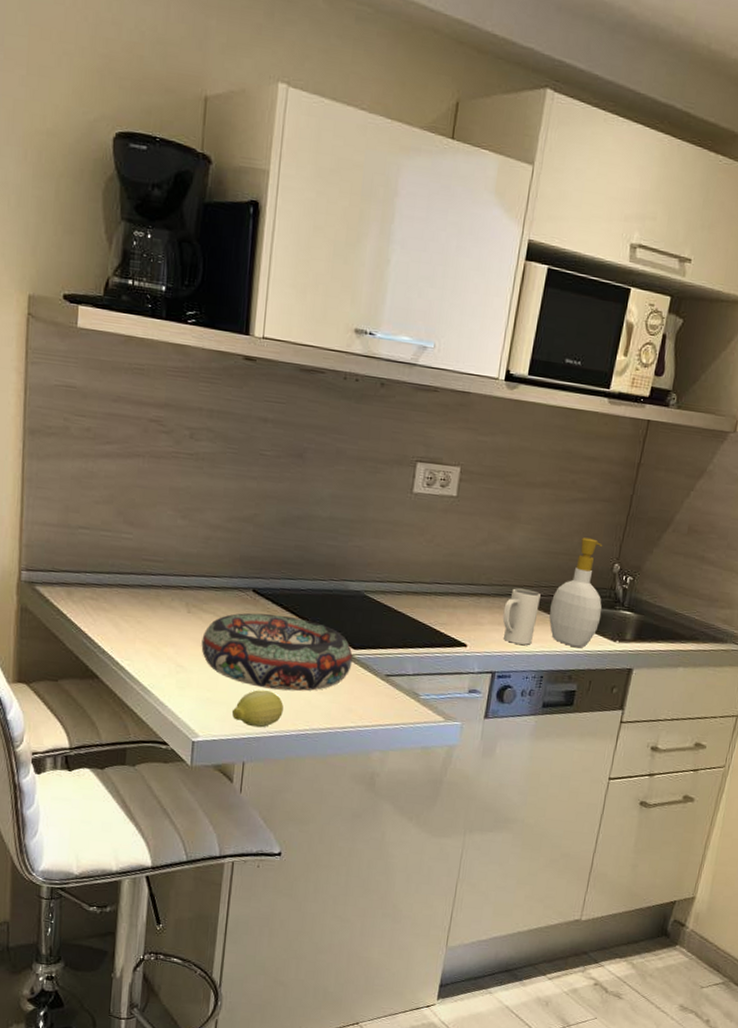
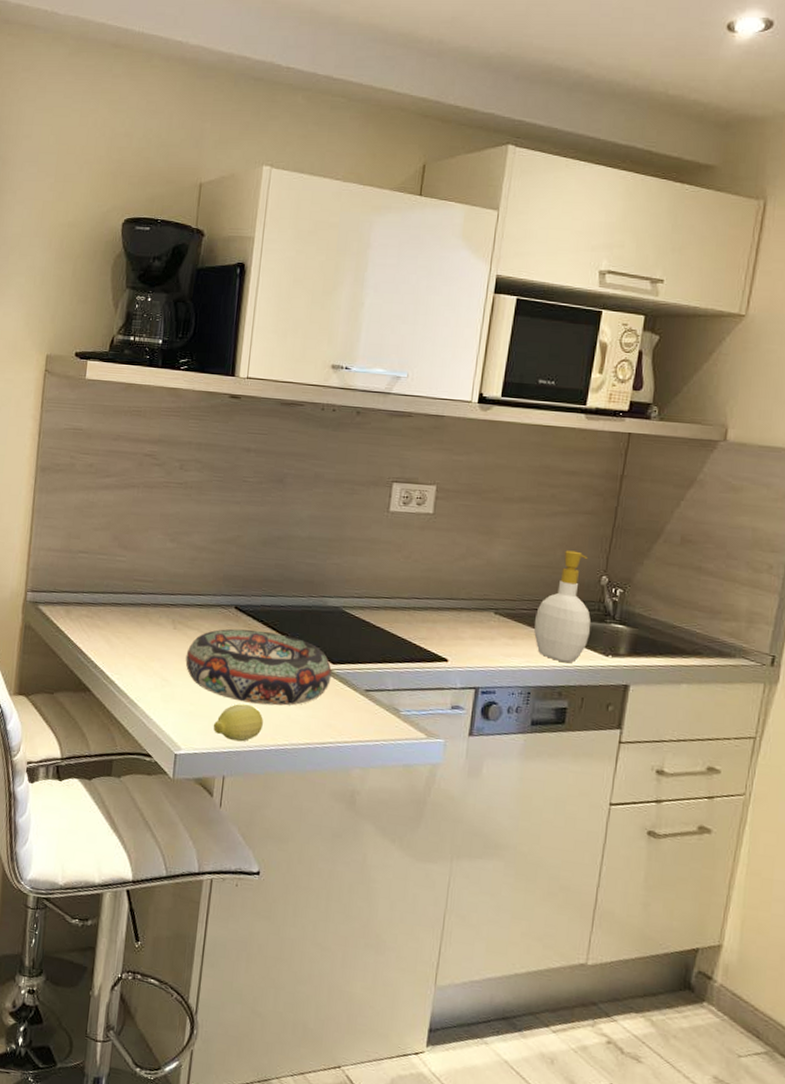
mug: present [502,588,541,645] -> none [484,602,524,660]

